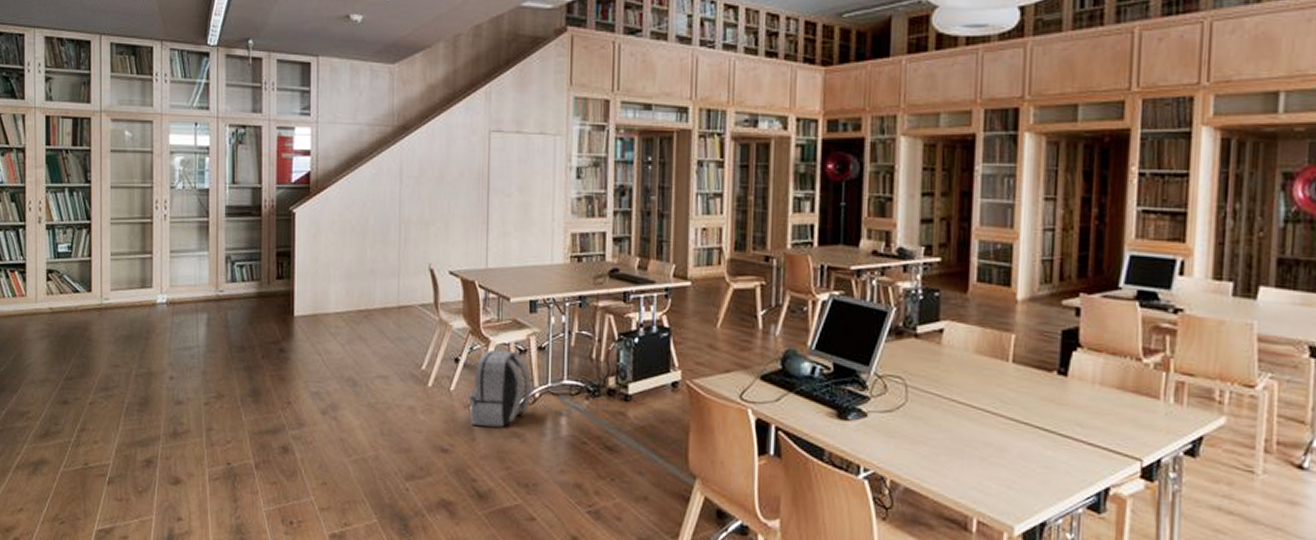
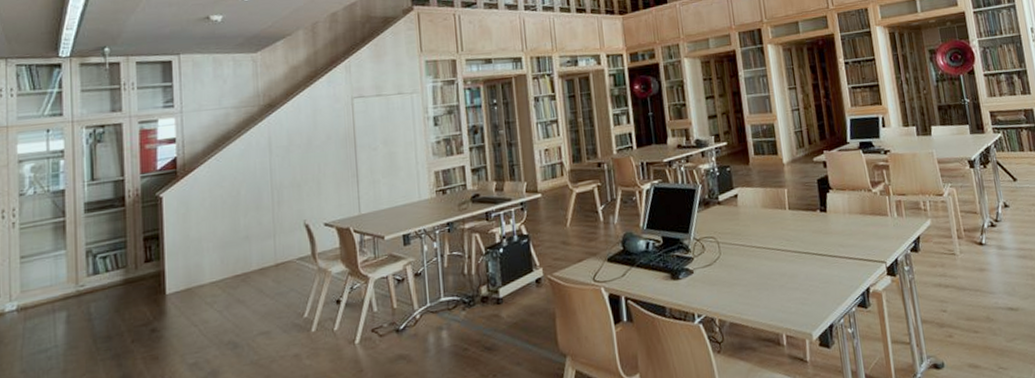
backpack: present [469,350,531,427] -> none [353,281,412,358]

